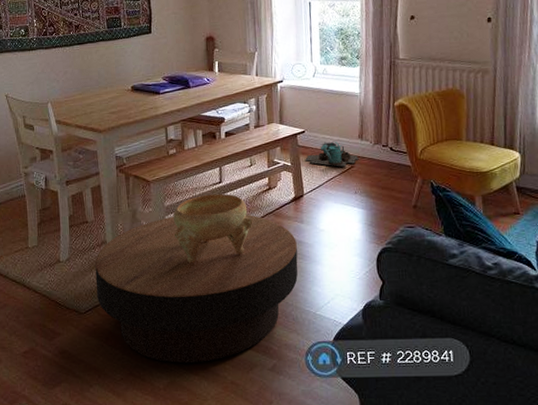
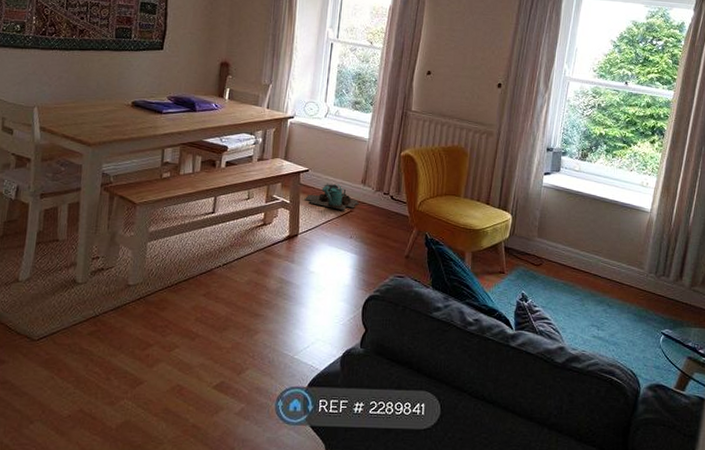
coffee table: present [95,215,298,363] -> none [55,243,284,402]
decorative bowl: present [173,193,253,264] -> none [153,223,242,295]

